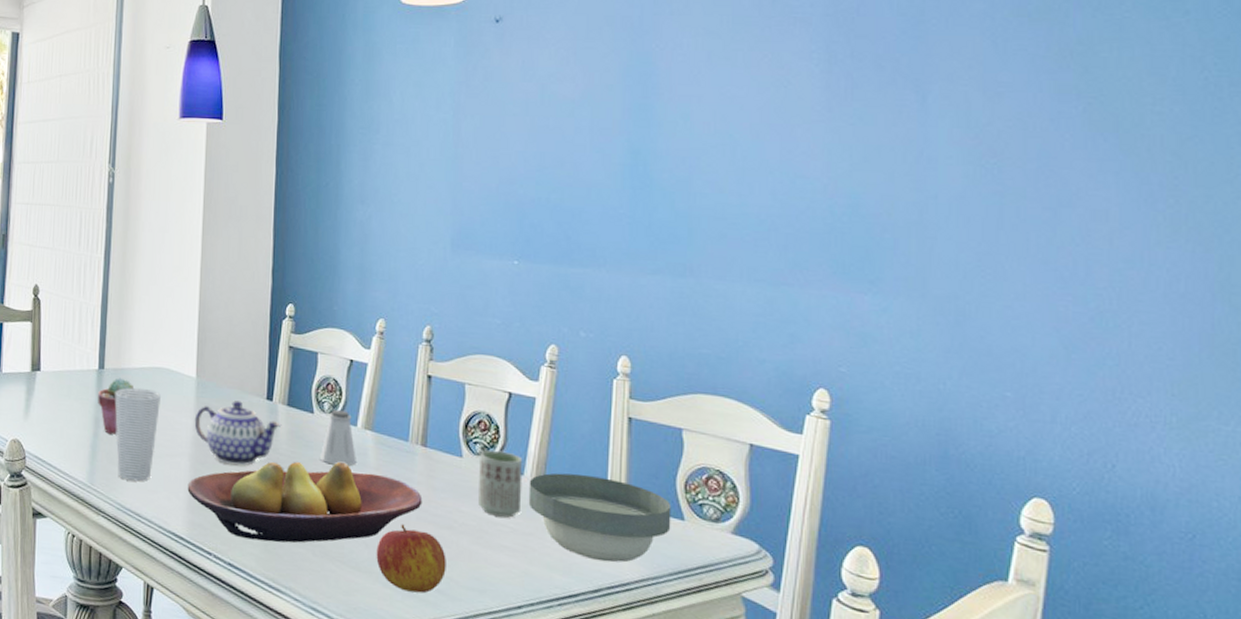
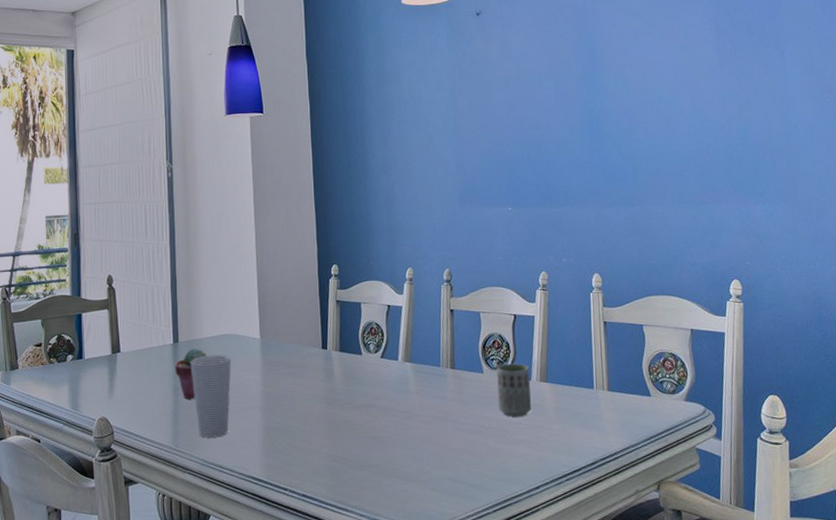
fruit bowl: present [187,461,423,543] -> none [261,392,456,471]
teapot: present [194,401,282,466] -> none [262,353,337,410]
saltshaker: present [320,409,356,467] -> none [370,348,400,396]
apple: present [376,524,446,594] -> none [423,436,479,491]
bowl: present [528,473,672,563] -> none [535,372,642,440]

